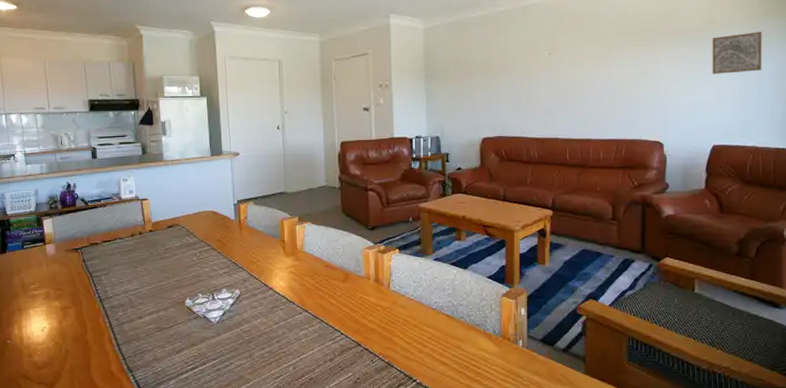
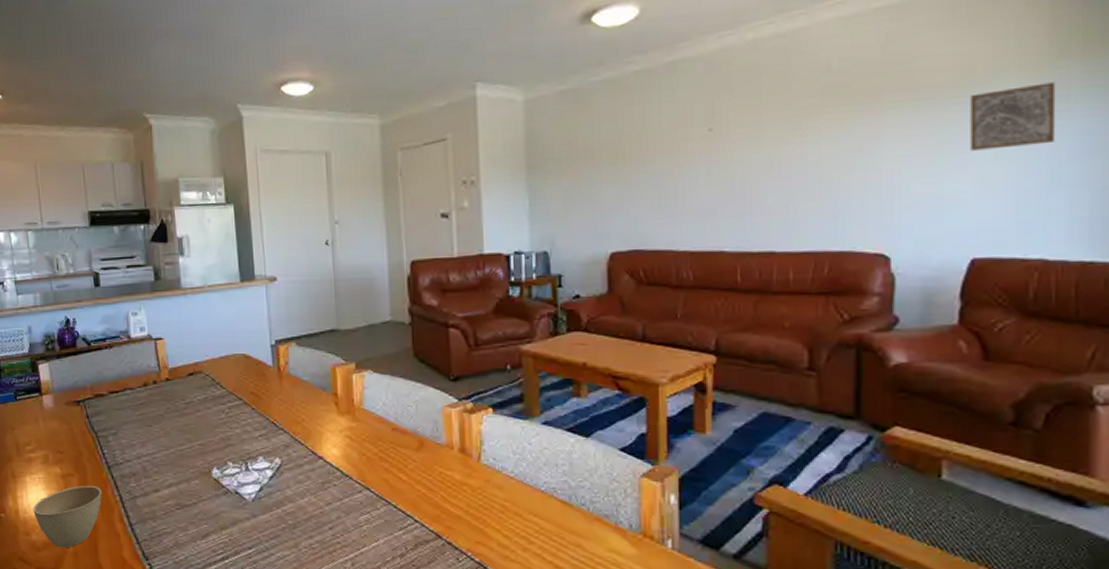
cup: none [35,316,95,366] -> present [33,486,102,548]

